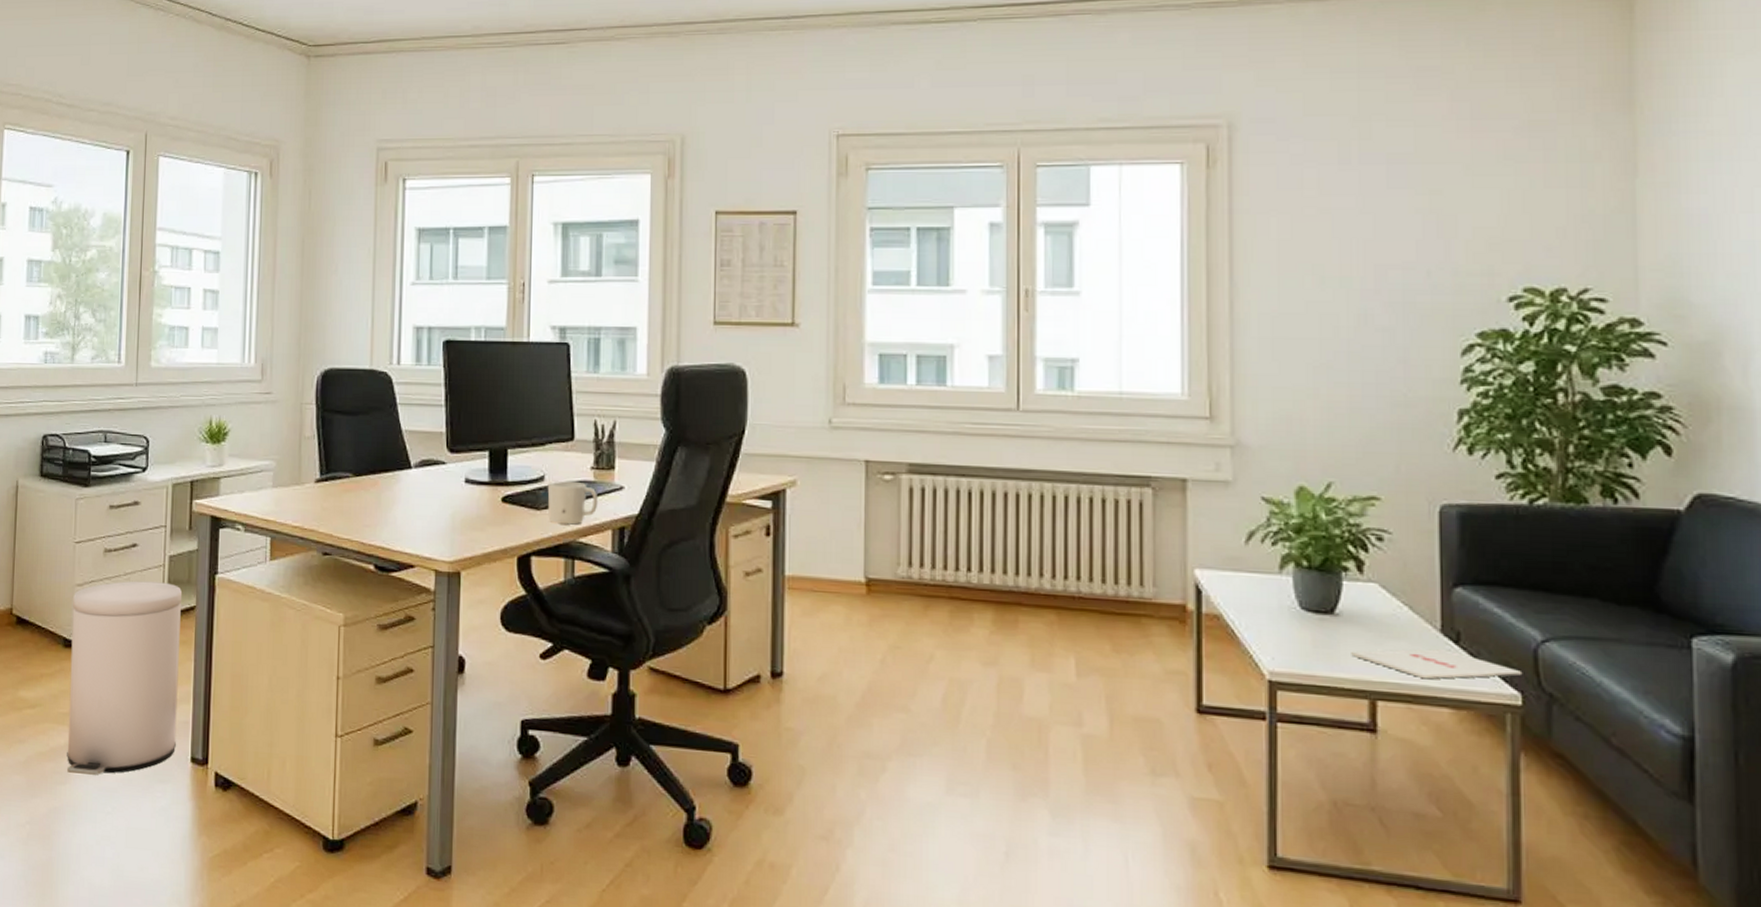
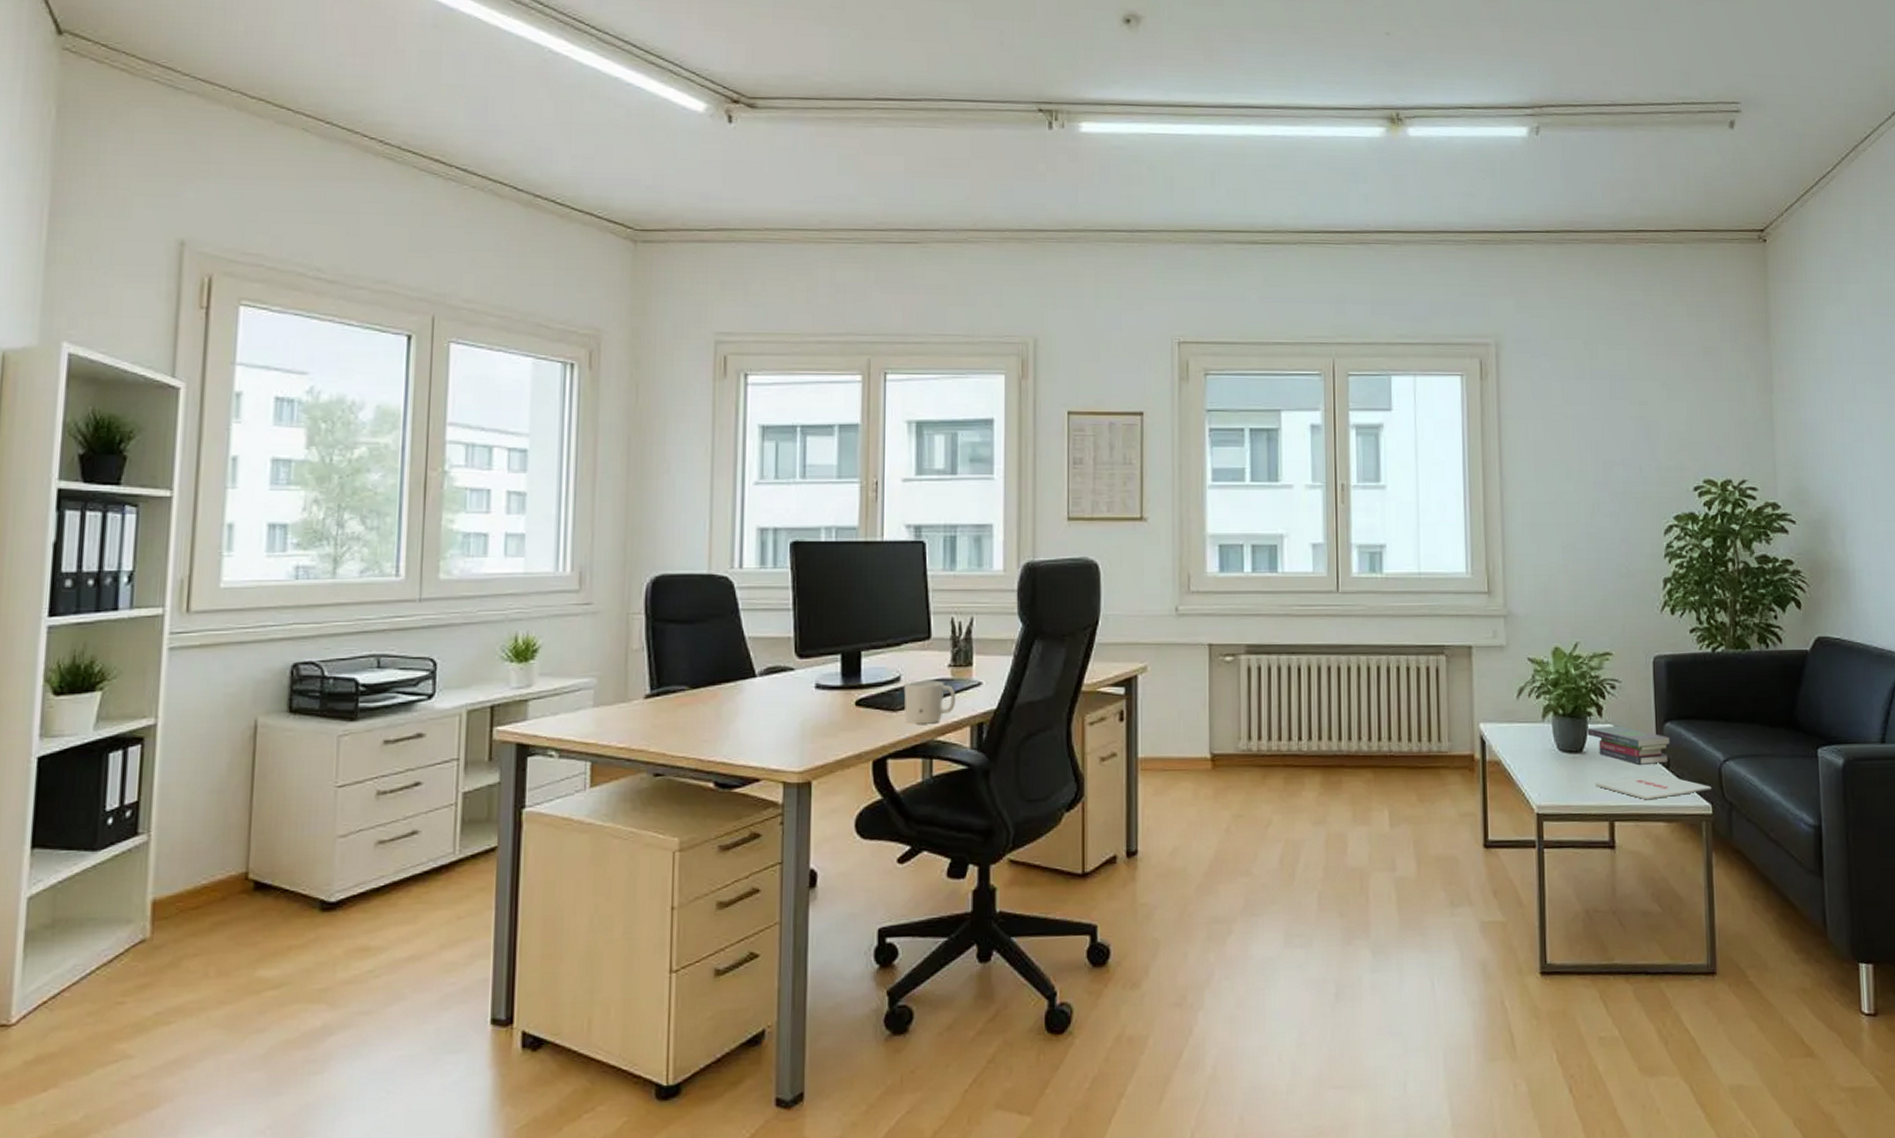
pedal bin: present [67,580,183,775] -> none [324,823,480,1059]
books: none [1341,585,1461,637] -> present [1587,725,1670,766]

